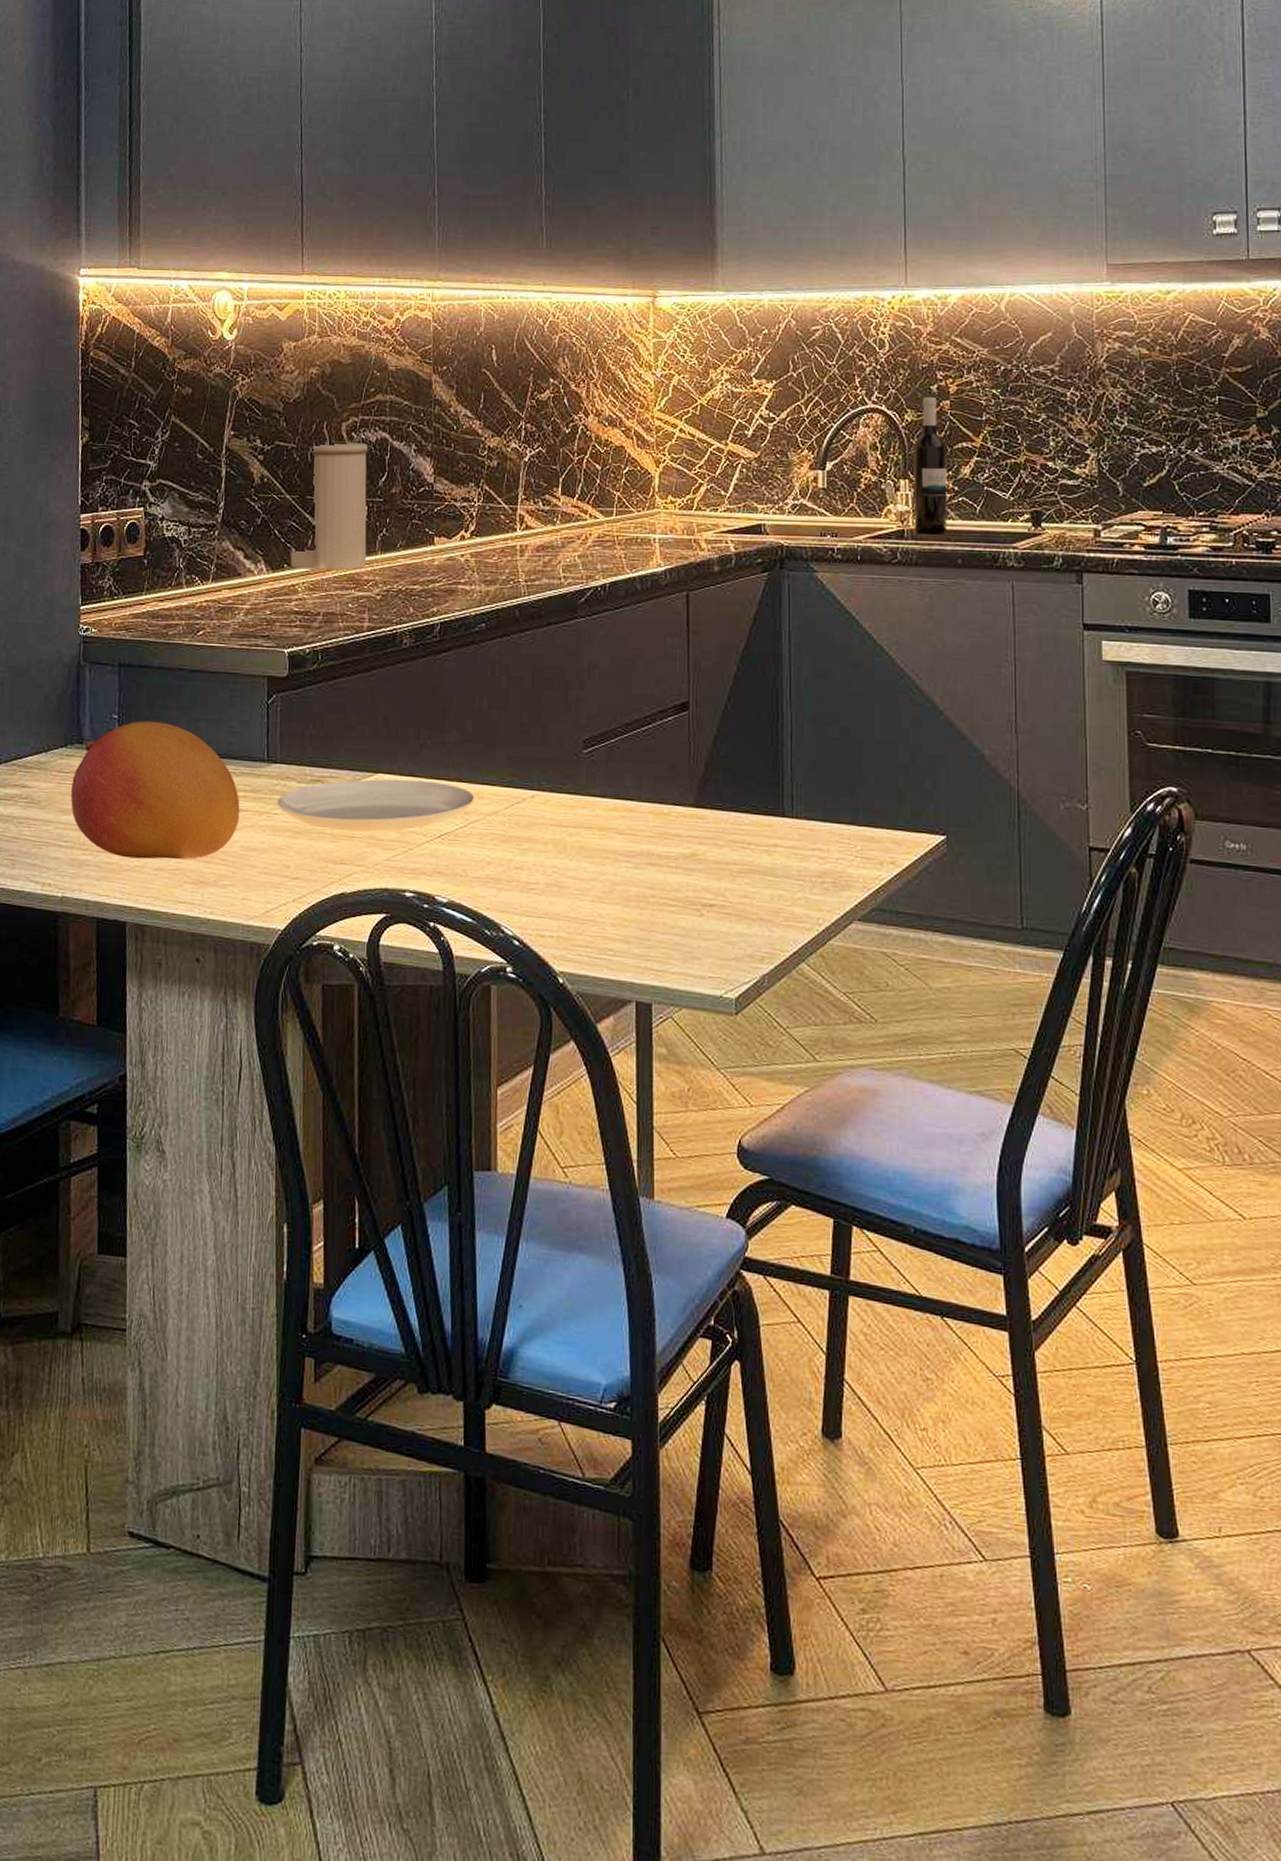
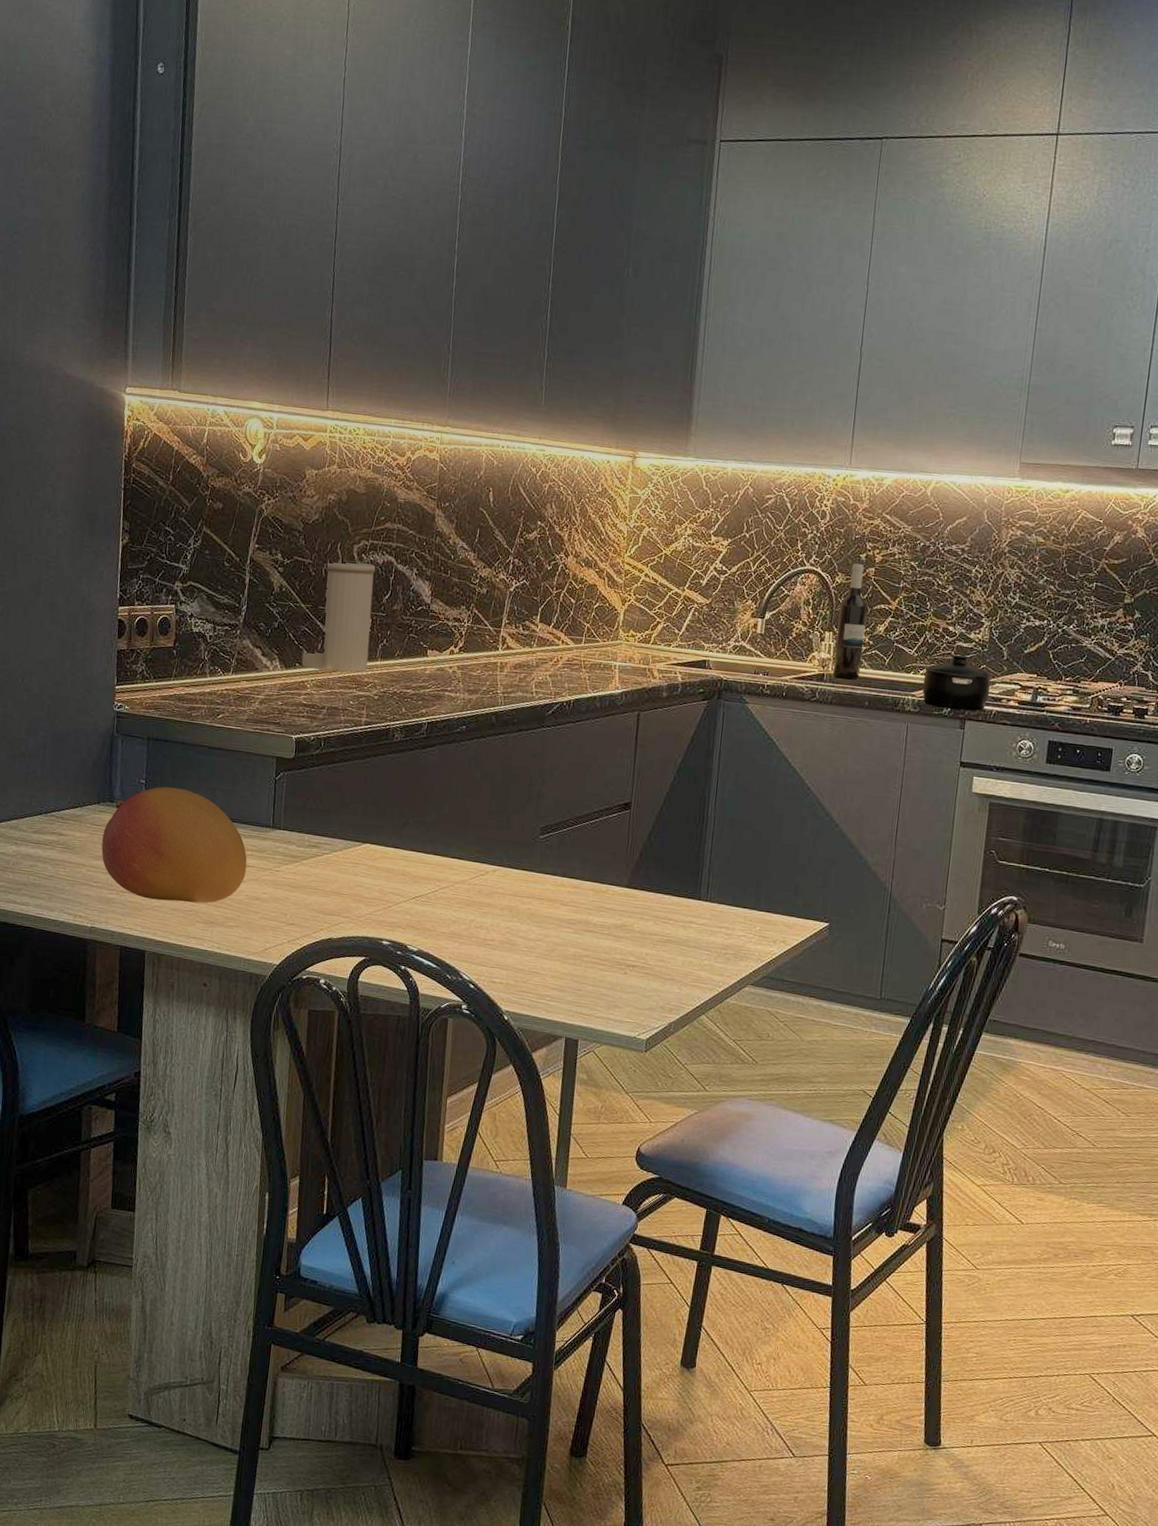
plate: present [277,779,475,832] -> none [279,847,446,892]
saucepan: none [1025,494,1108,561] -> present [922,654,992,711]

